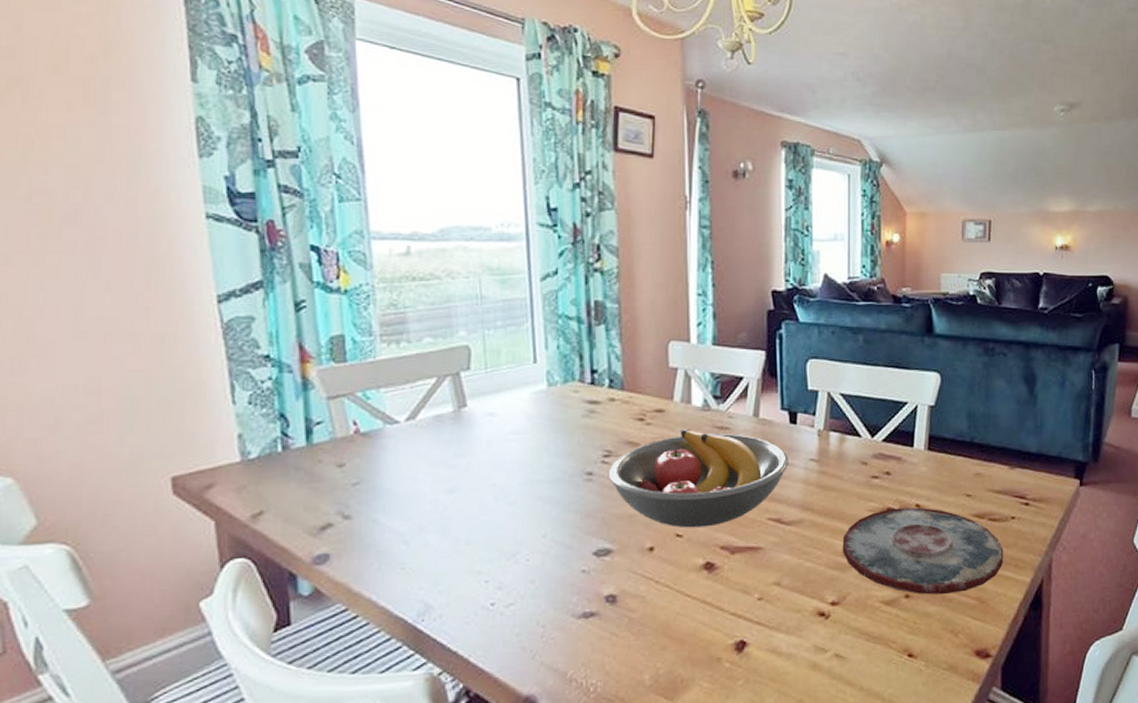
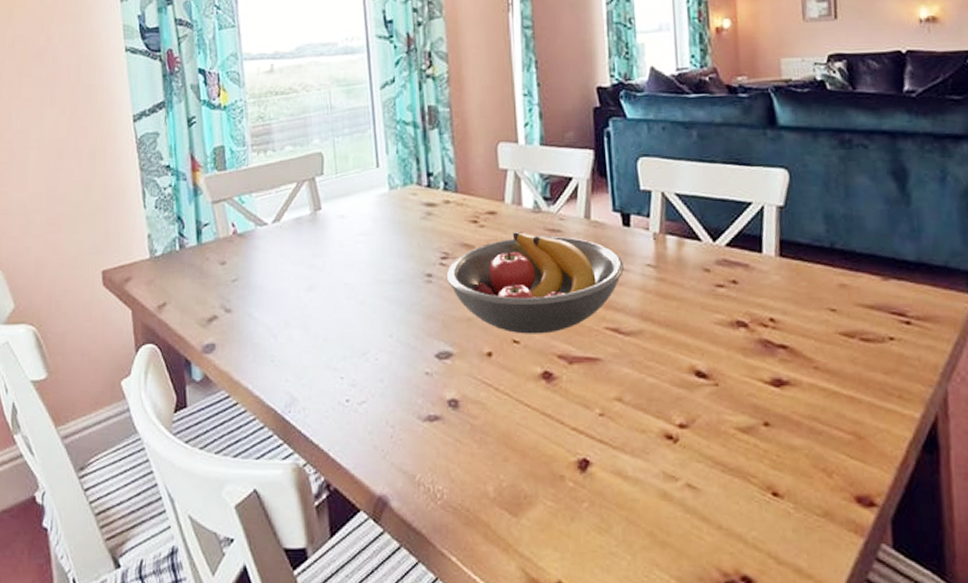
plate: present [842,507,1004,595] -> none [687,321,884,426]

